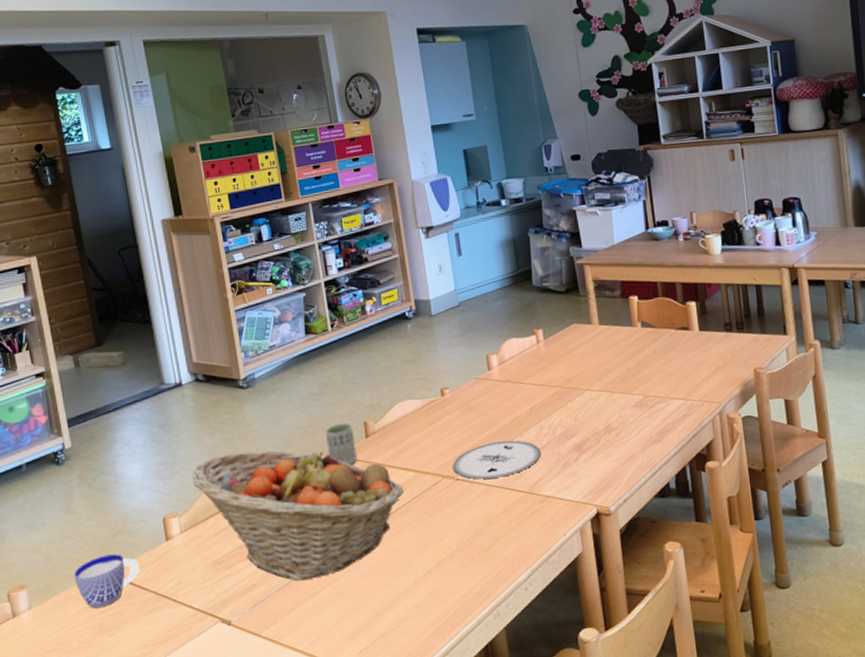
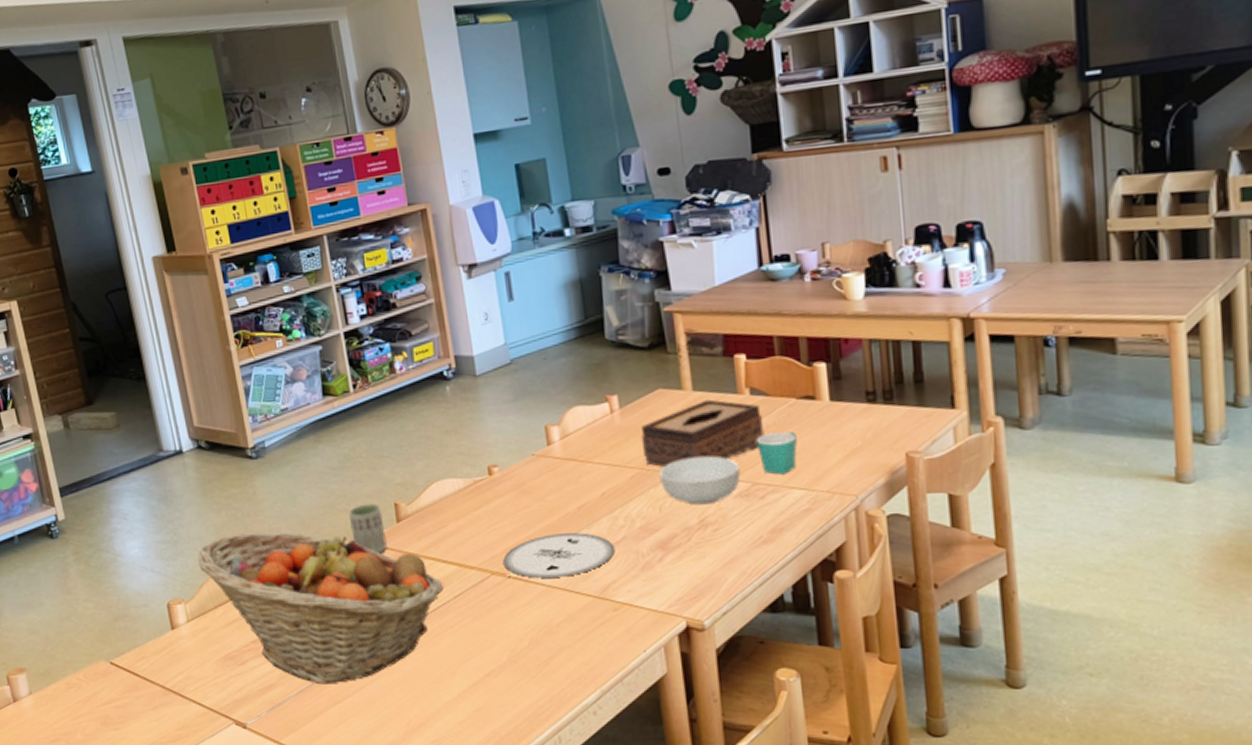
cup: present [73,554,139,609] -> none [74,641,144,699]
tissue box: none [560,331,653,386] -> present [641,399,765,467]
cereal bowl: none [574,375,636,415] -> present [659,456,741,505]
mug: none [647,355,677,389] -> present [756,431,798,475]

